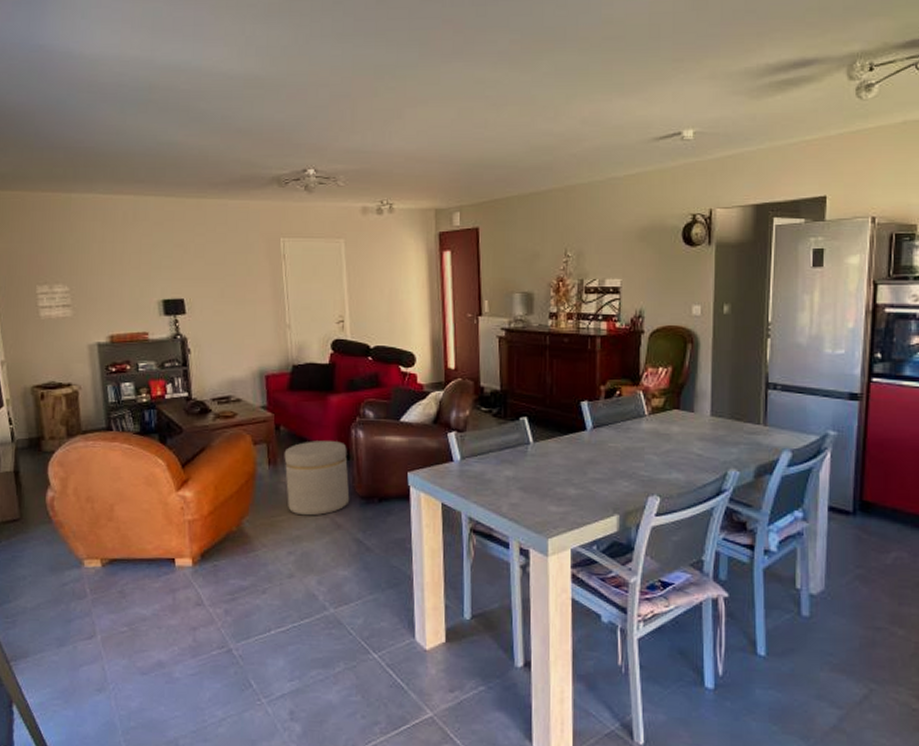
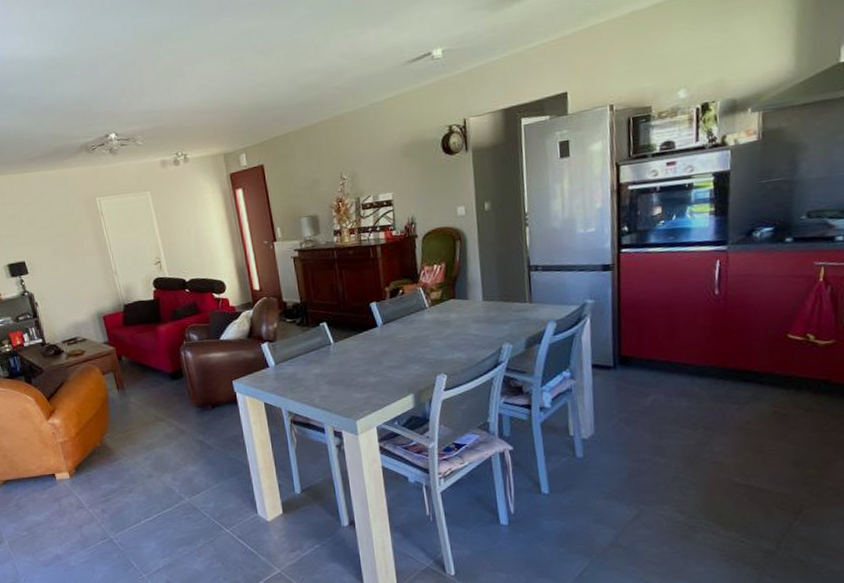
ottoman: present [284,441,350,516] -> none [128,363,188,427]

